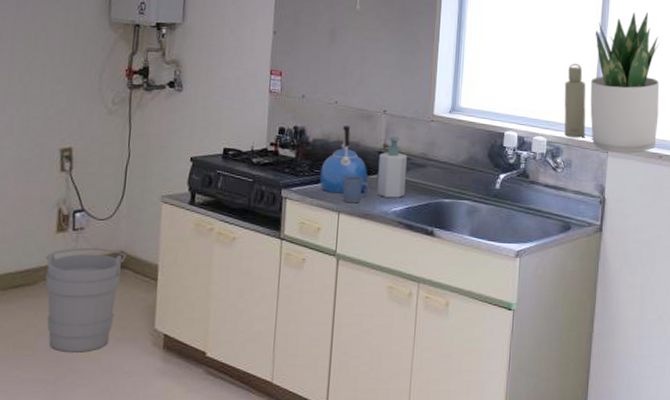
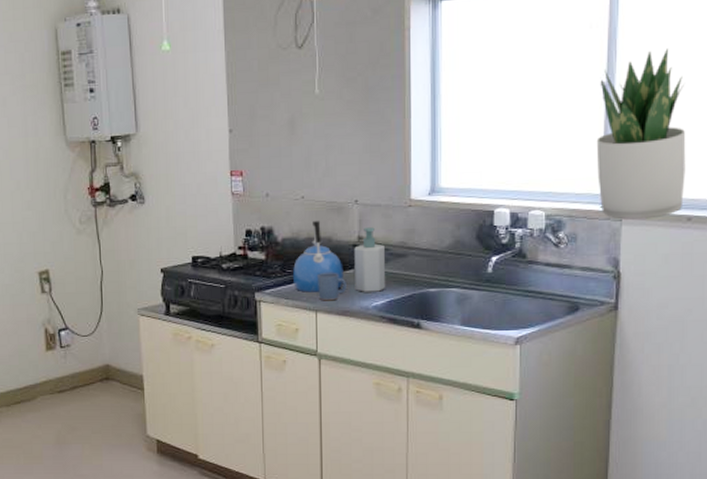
bucket: present [45,247,127,353] -> none [39,362,113,459]
bottle: present [564,63,586,139] -> none [564,121,593,209]

